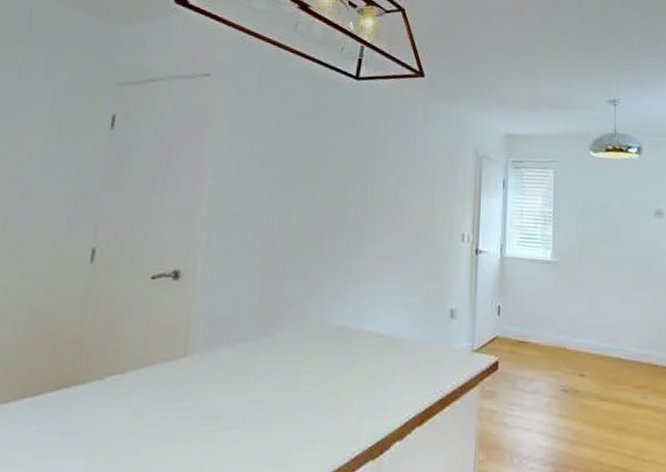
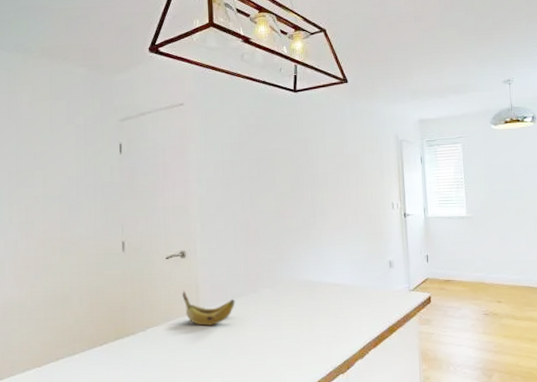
banana: none [166,326,240,378] -> present [182,291,235,326]

